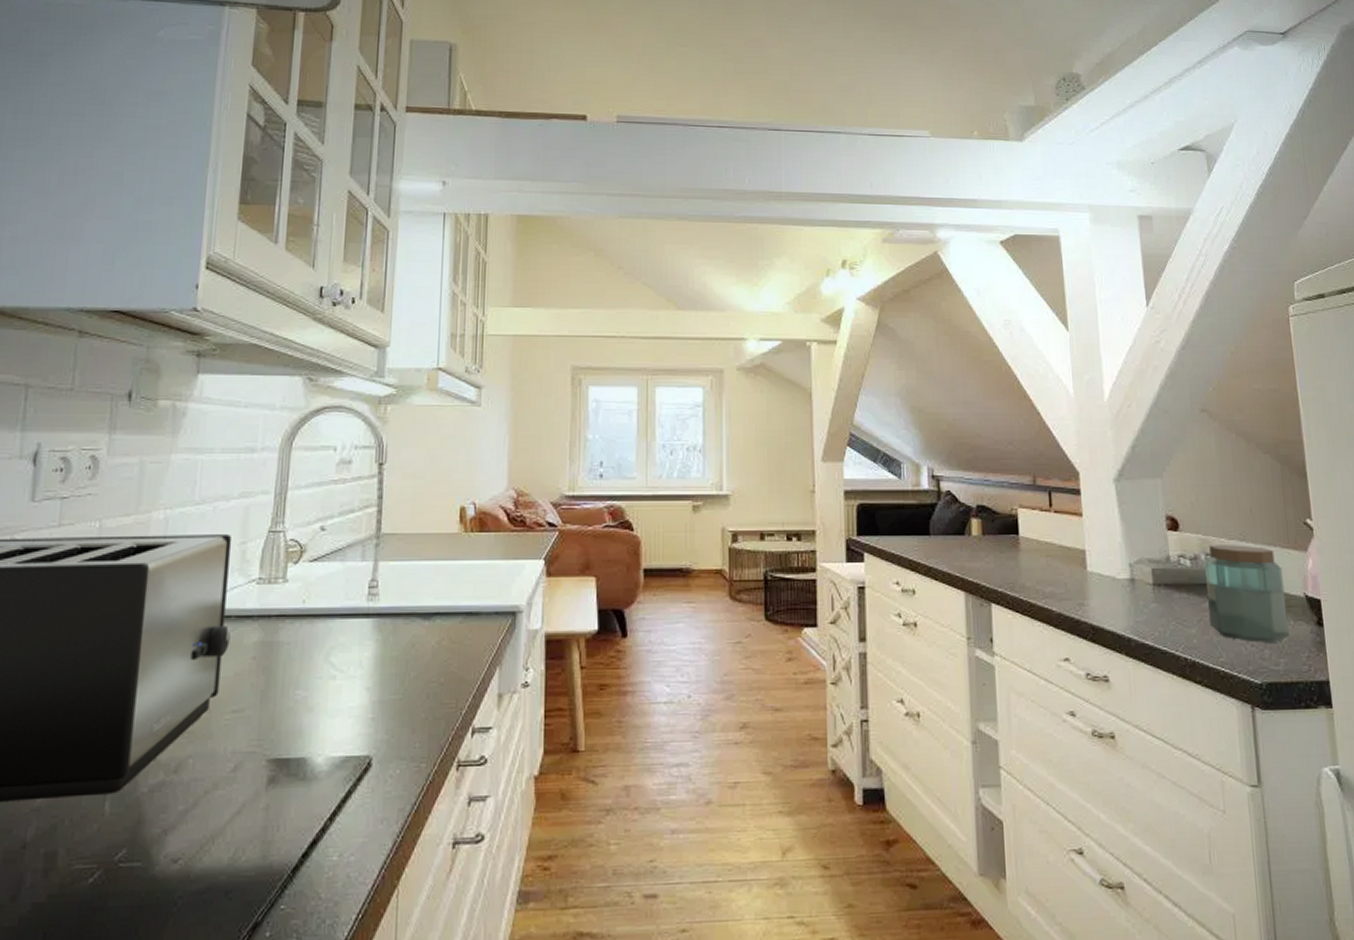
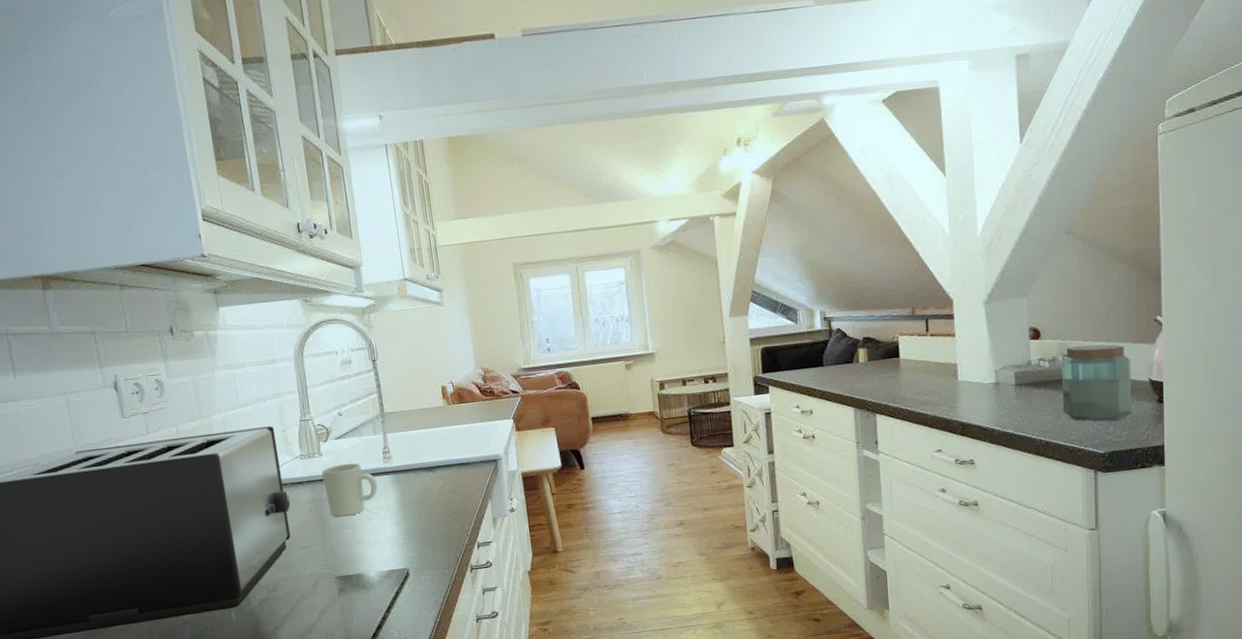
mug: none [279,597,353,672] -> present [322,463,378,518]

